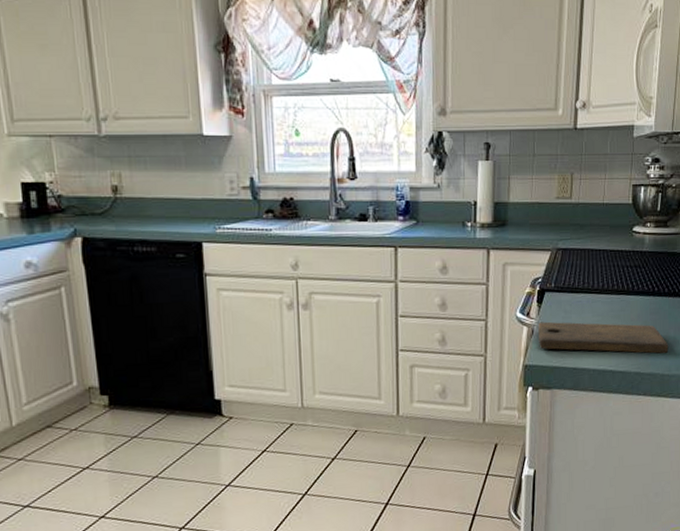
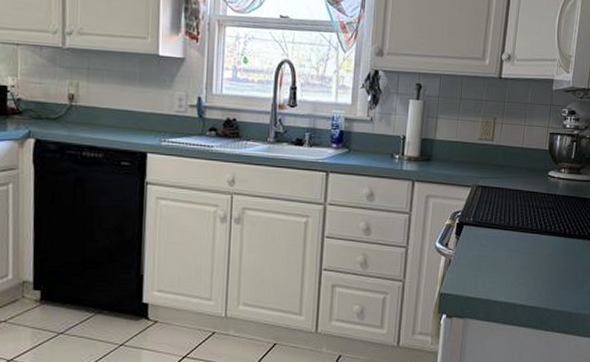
cutting board: present [538,321,669,354] -> none [455,253,577,292]

